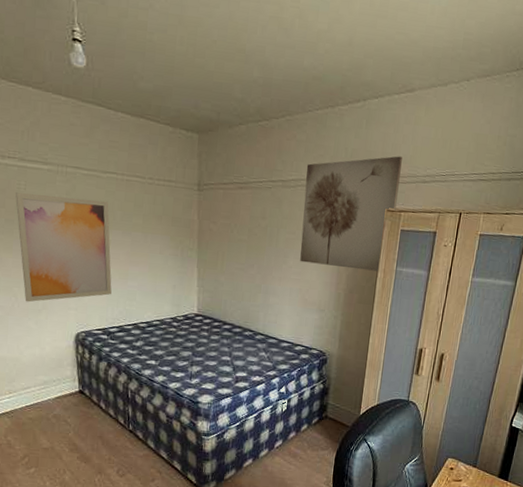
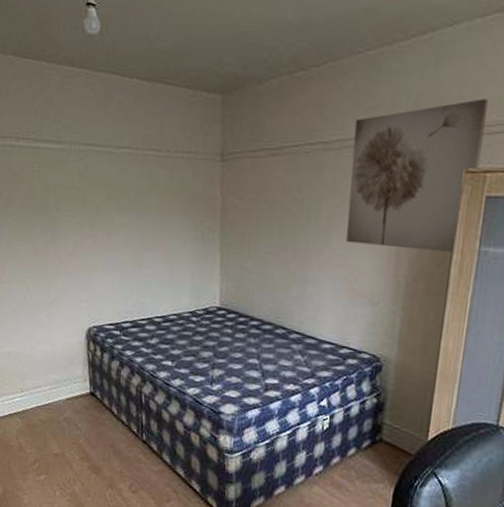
wall art: present [15,192,112,303] -> none [29,176,125,294]

